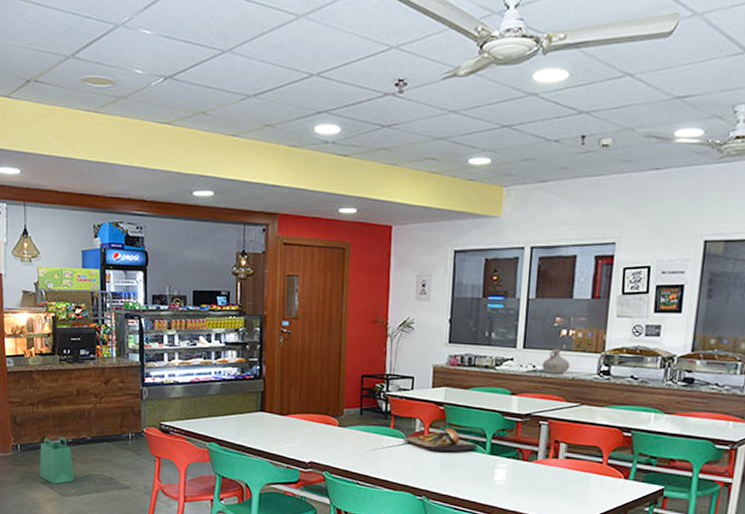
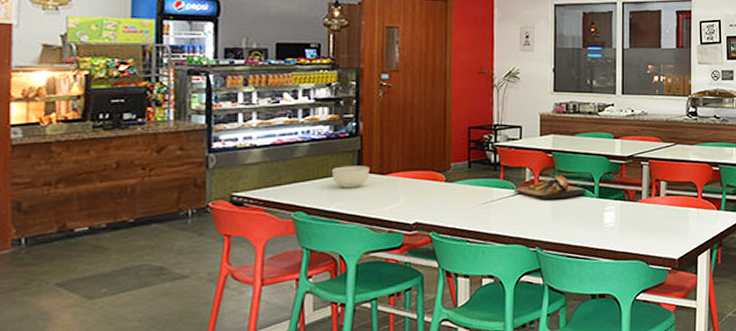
shopping bag: present [39,436,75,484] -> none [53,222,107,285]
bowl: none [239,405,271,426] -> present [331,166,370,188]
jug: present [542,349,570,374] -> none [639,94,663,117]

